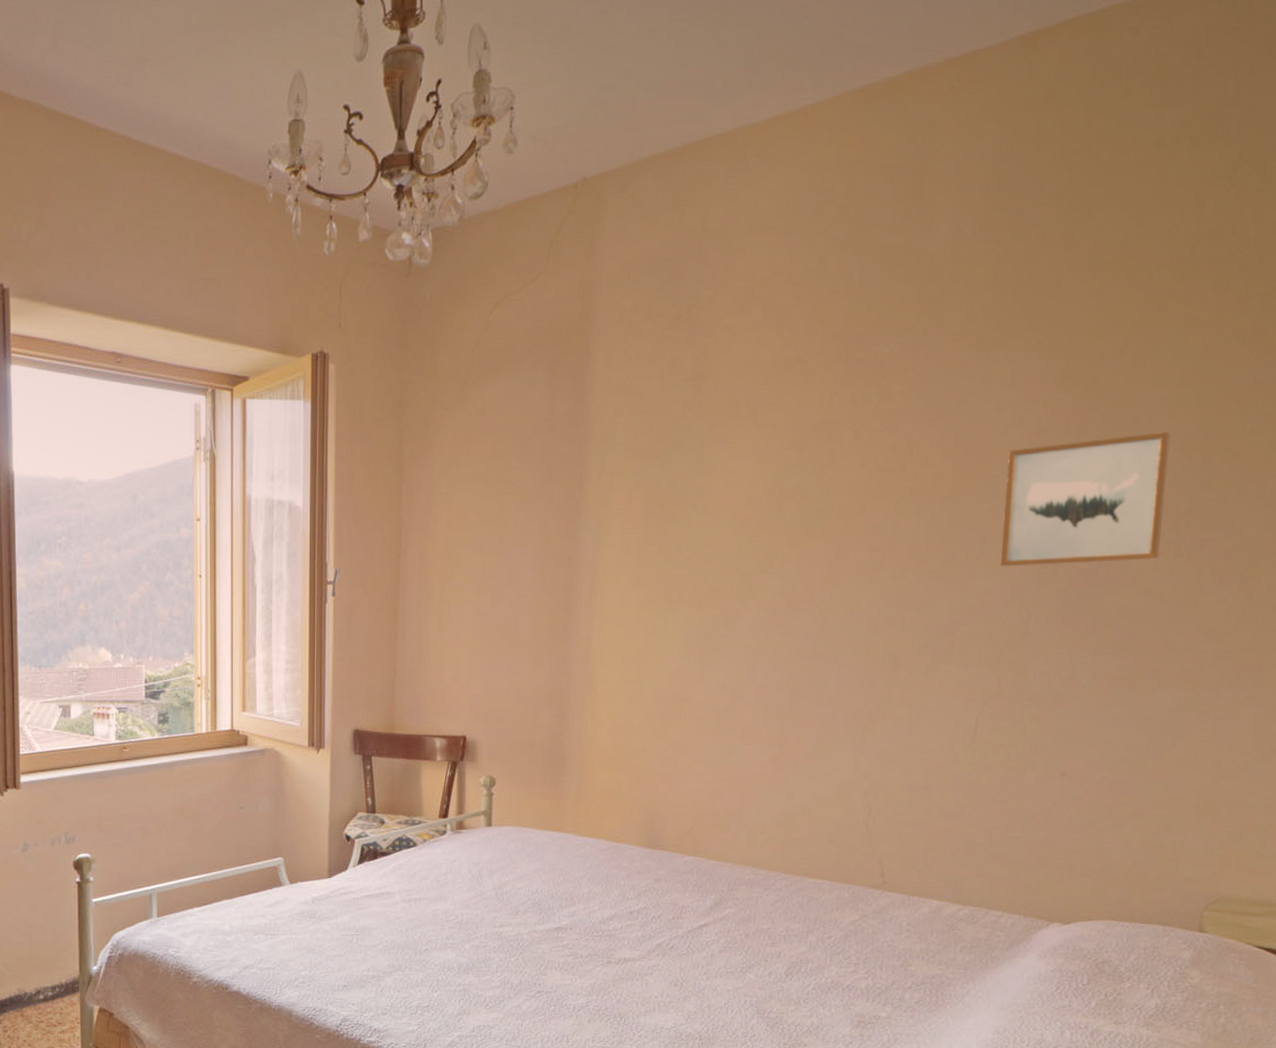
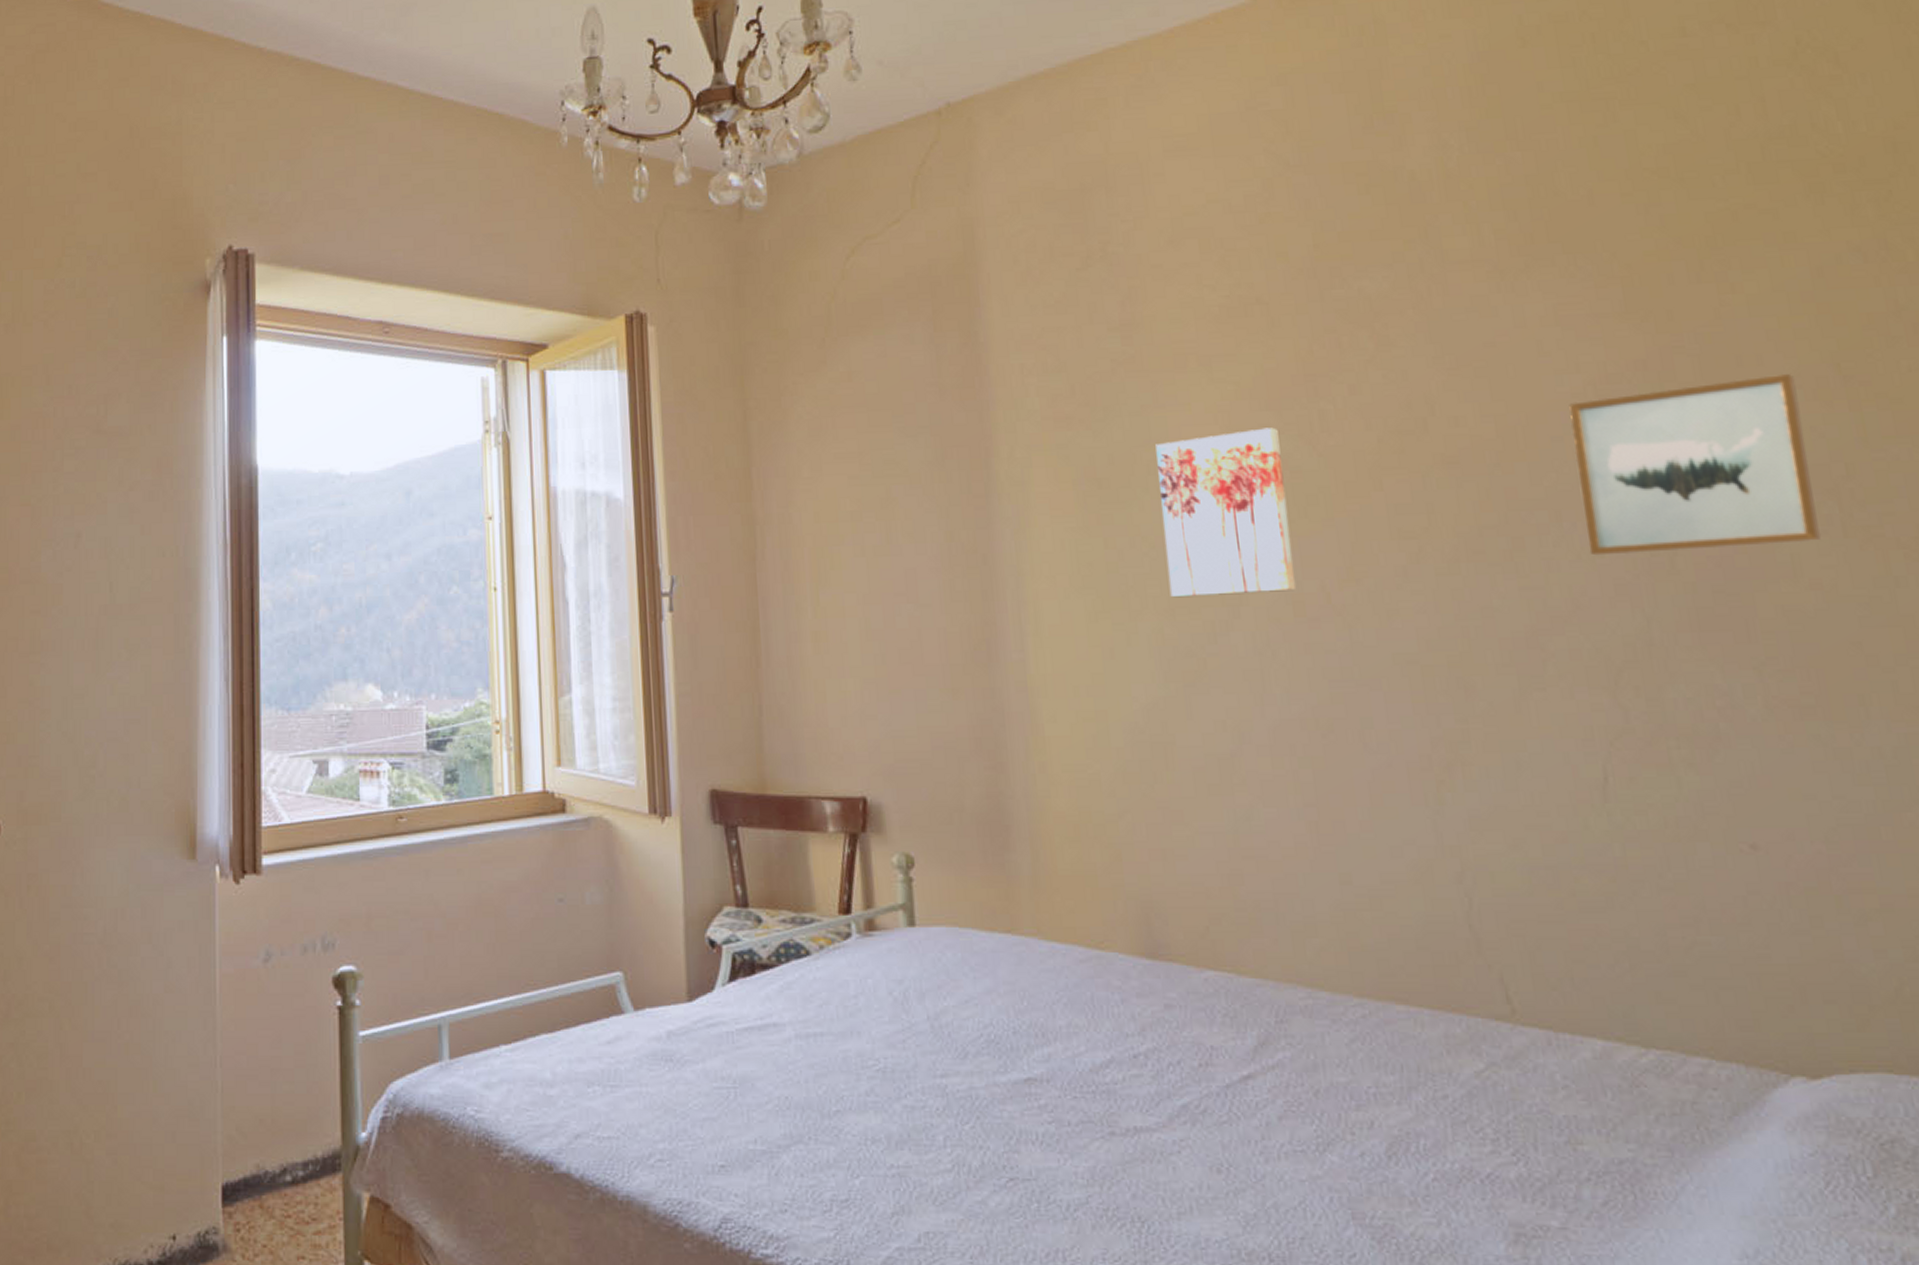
wall art: none [700,463,797,593] -> present [1155,427,1295,598]

